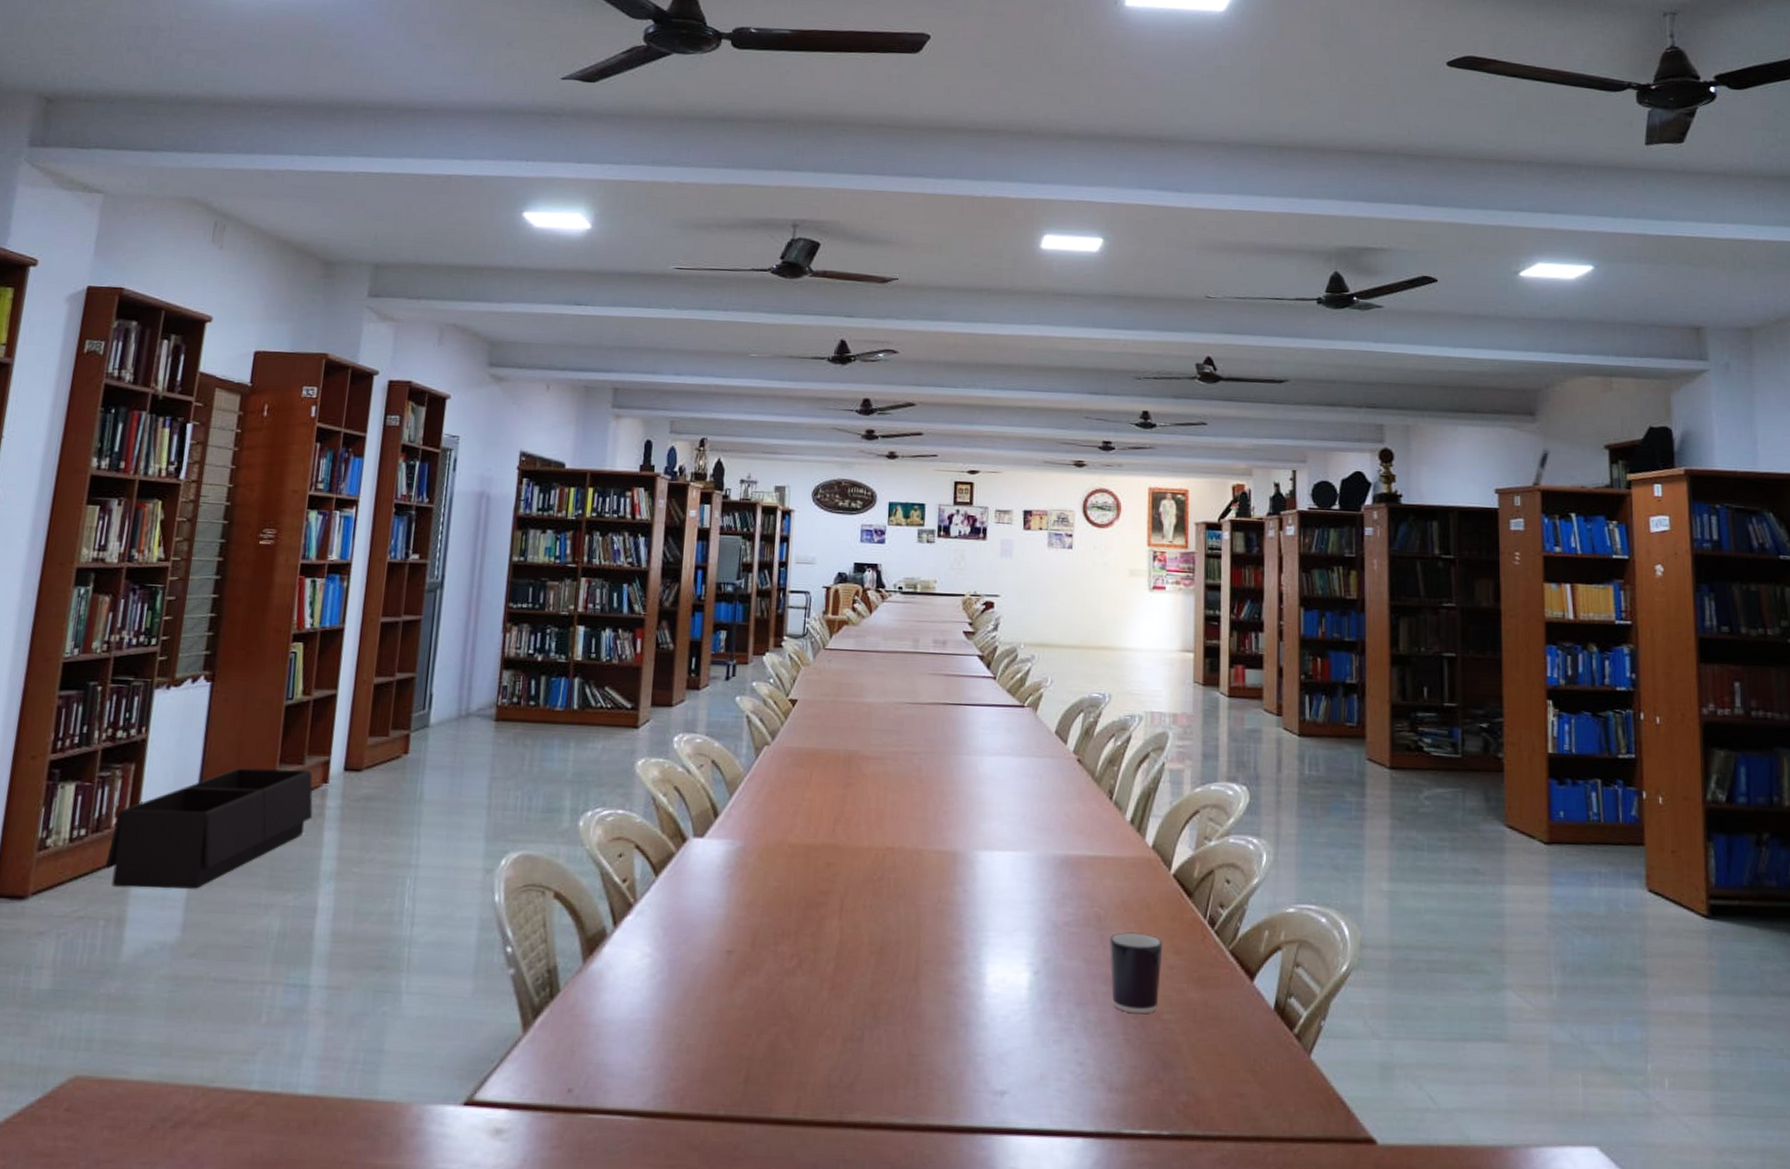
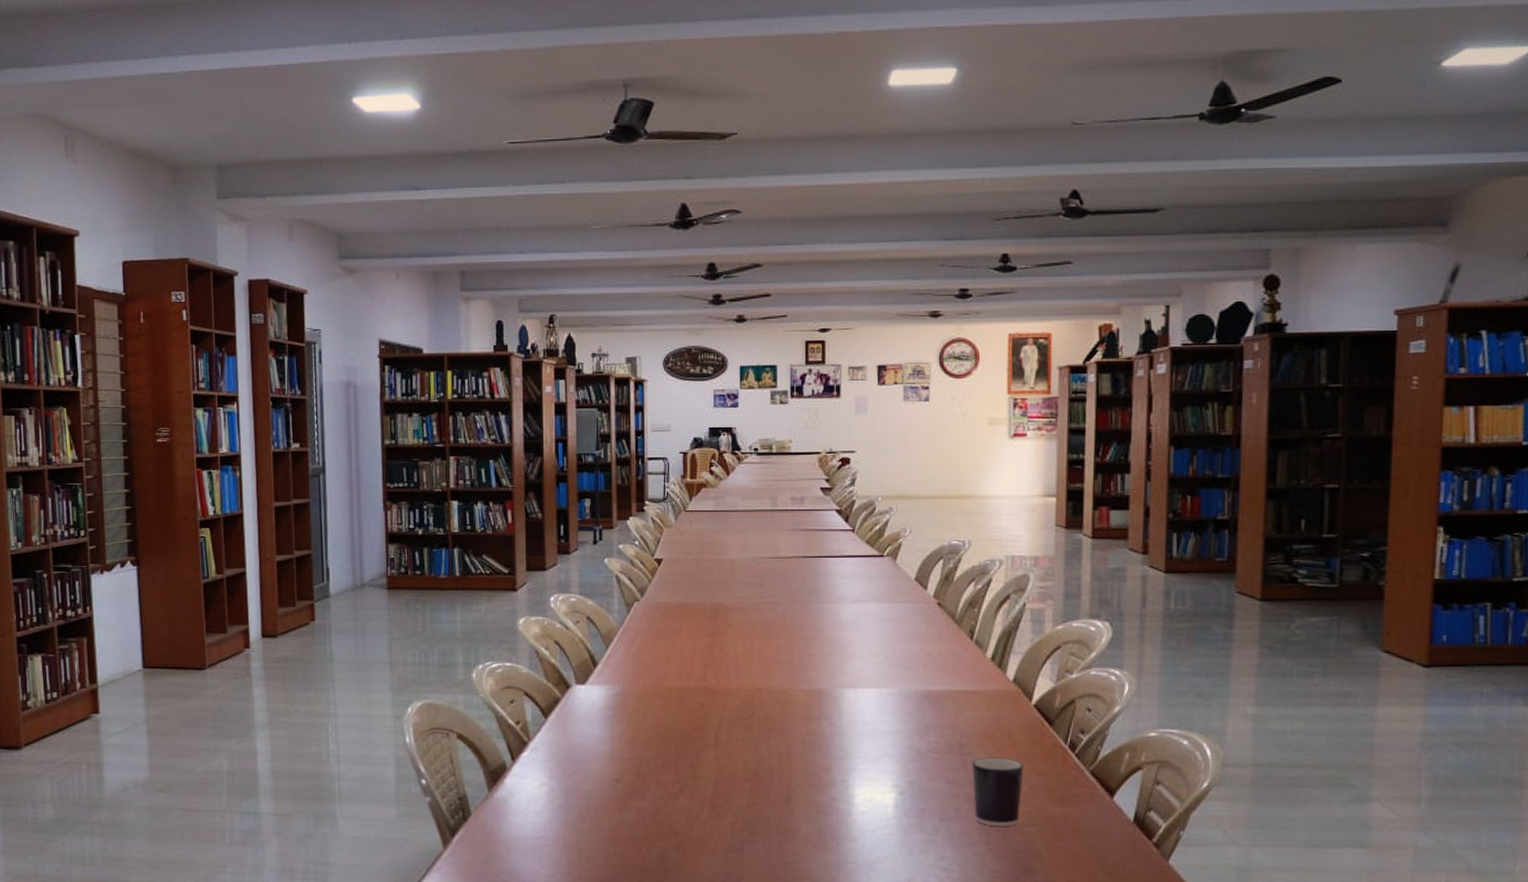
cardboard box: present [106,768,313,889] -> none [78,637,242,738]

